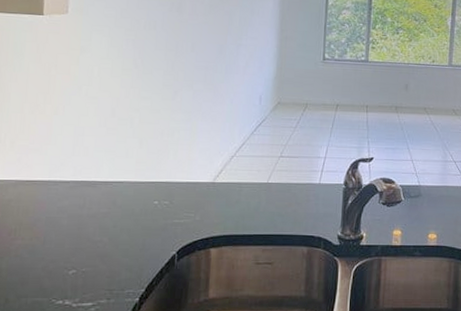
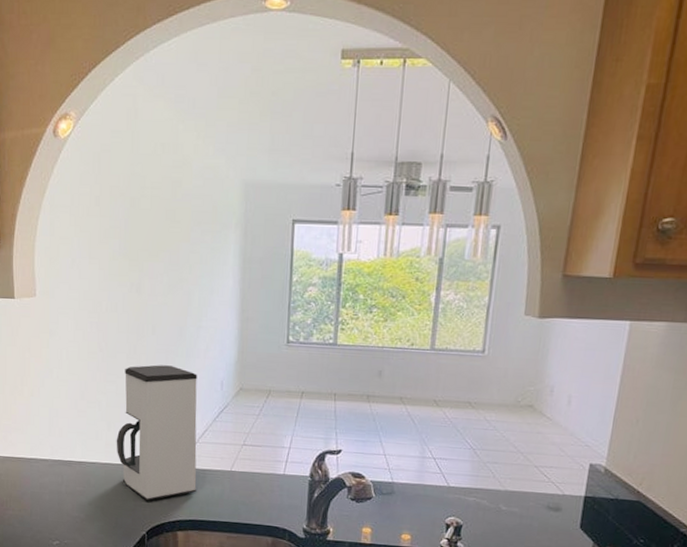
coffee maker: none [147,81,236,218] -> present [116,365,197,501]

